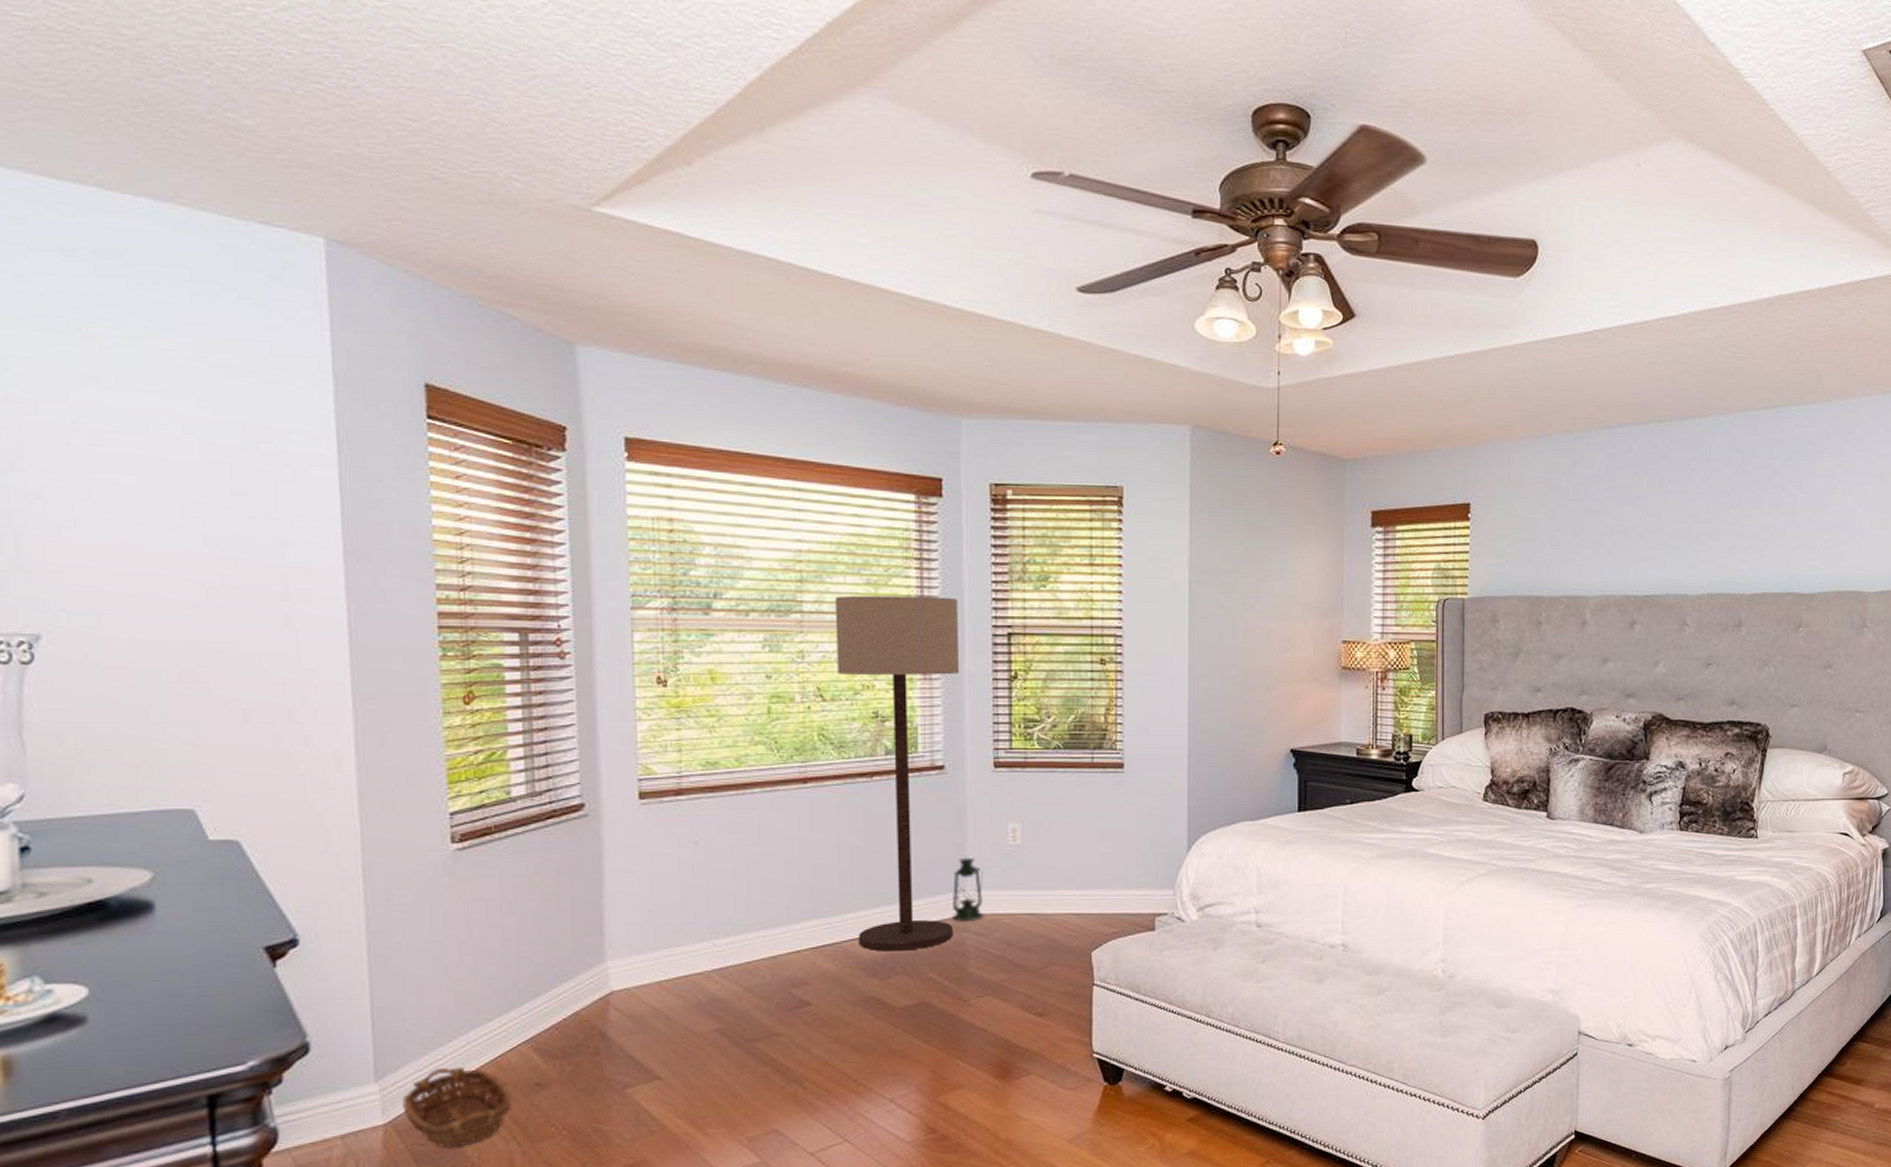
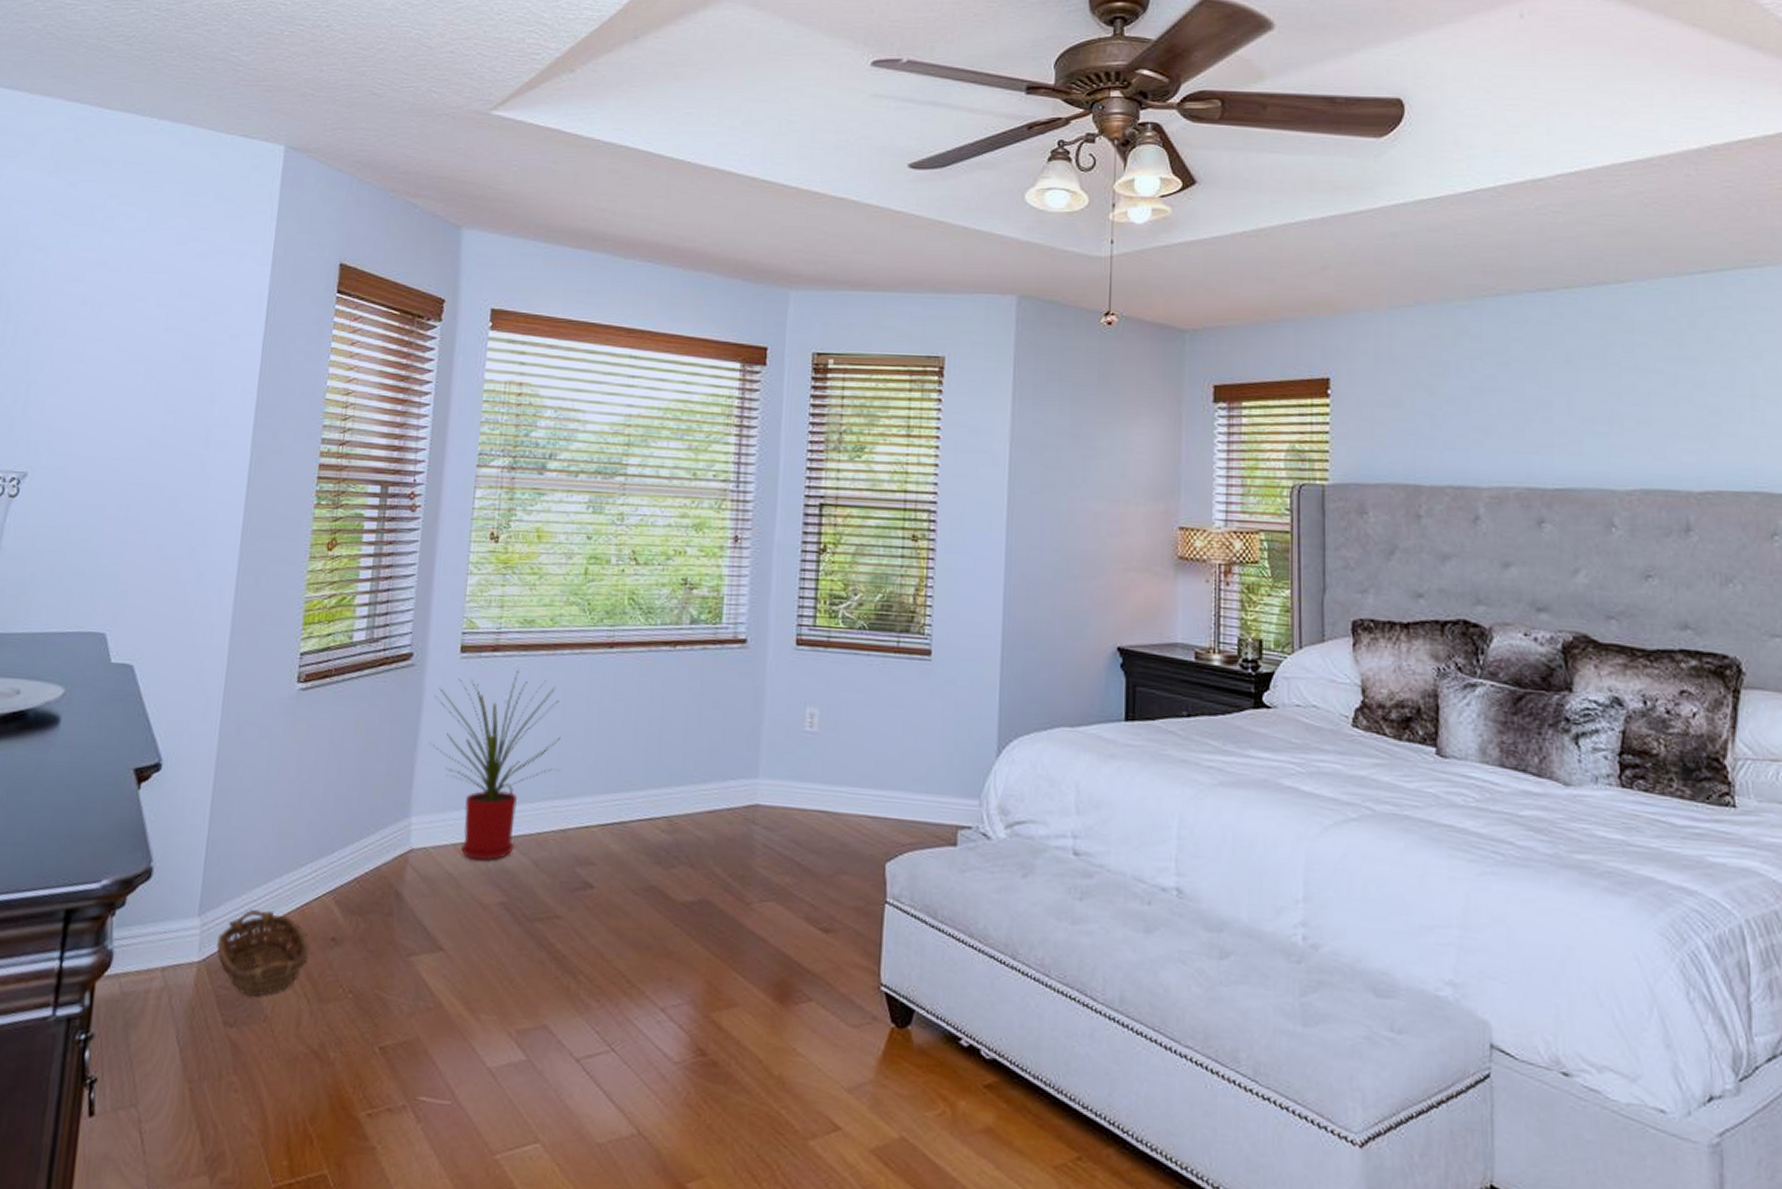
house plant: none [615,810,765,994] -> present [429,668,561,861]
floor lamp: present [834,595,960,952] -> none [646,460,773,839]
lantern: present [953,855,984,921] -> none [742,738,778,813]

